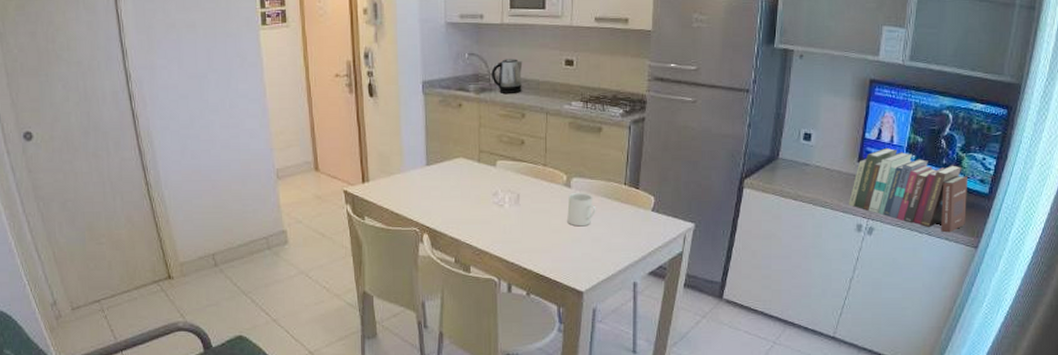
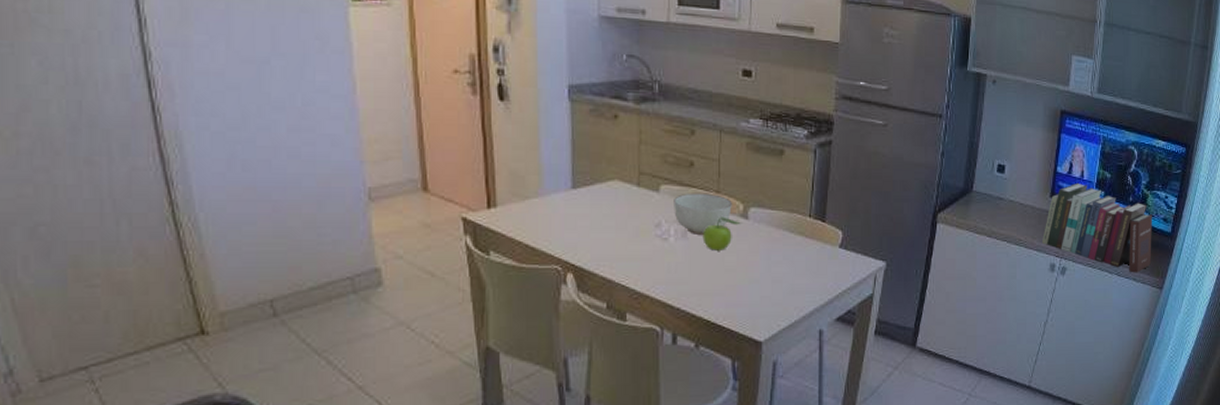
kettle: present [491,59,523,93] -> none [655,64,693,105]
bowl: none [508,166,557,201] -> present [674,193,732,234]
fruit: none [532,186,566,215] -> present [702,217,742,251]
mug: present [567,193,596,227] -> none [744,225,777,265]

